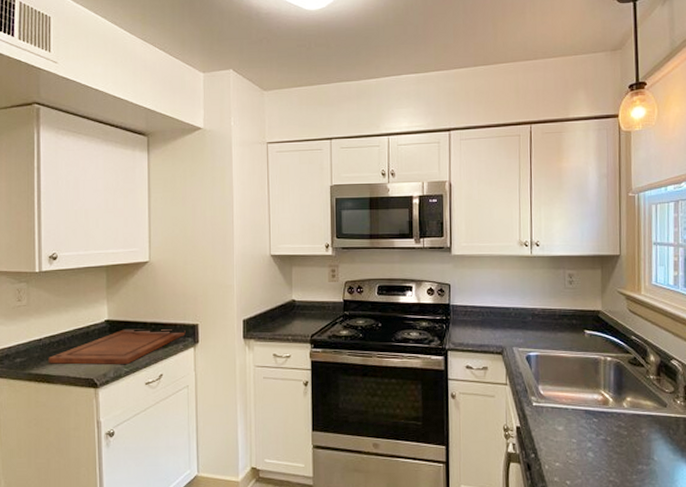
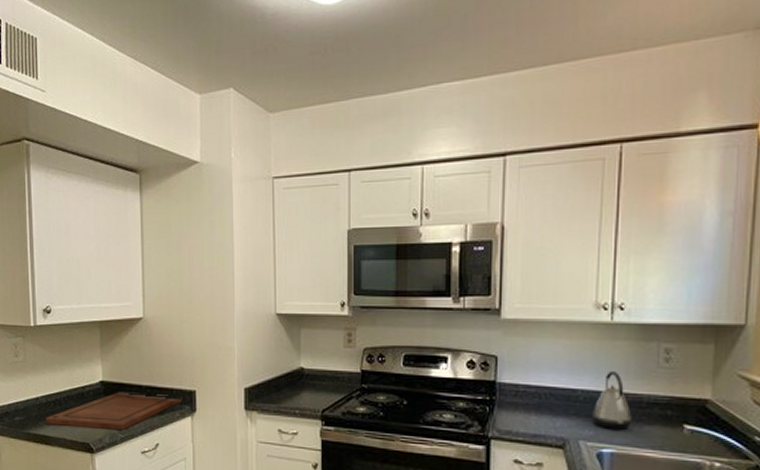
kettle: none [520,293,550,337] -> present [591,371,632,430]

